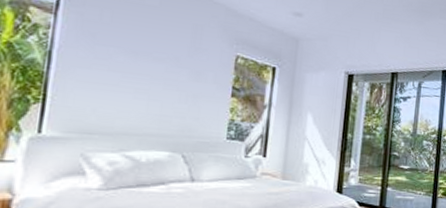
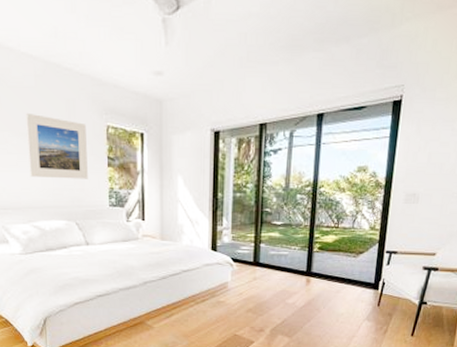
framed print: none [133,31,212,108] -> present [26,112,88,179]

